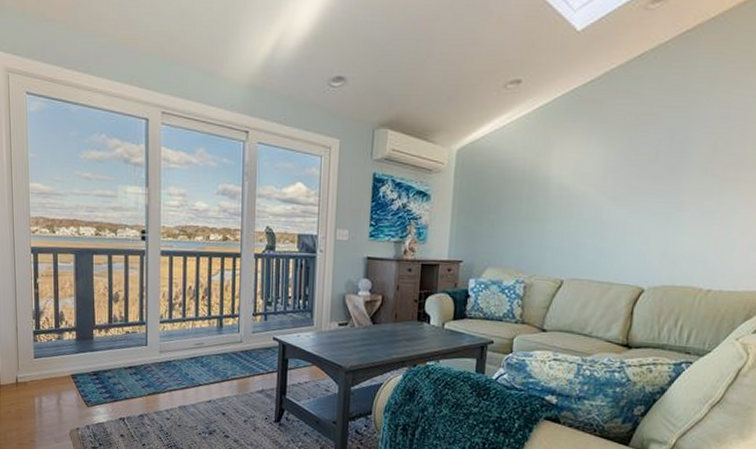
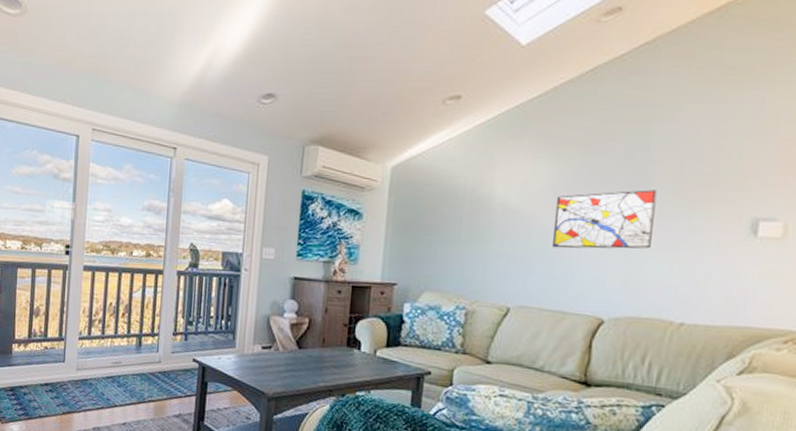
wall art: none [601,169,693,225] -> present [553,189,657,249]

